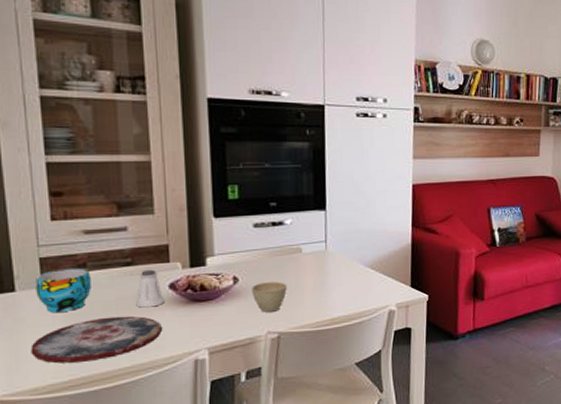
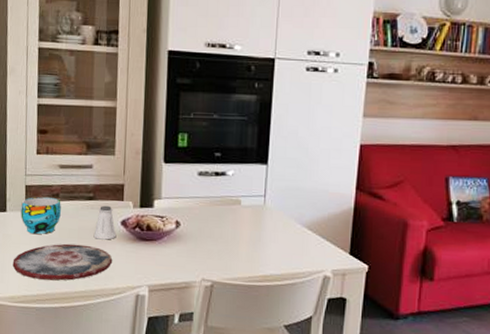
cup: present [251,281,287,312] -> none [191,230,224,260]

